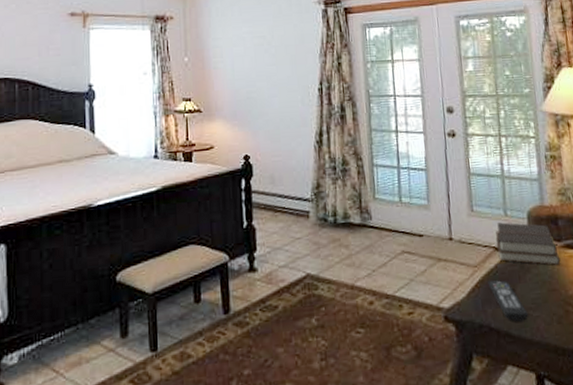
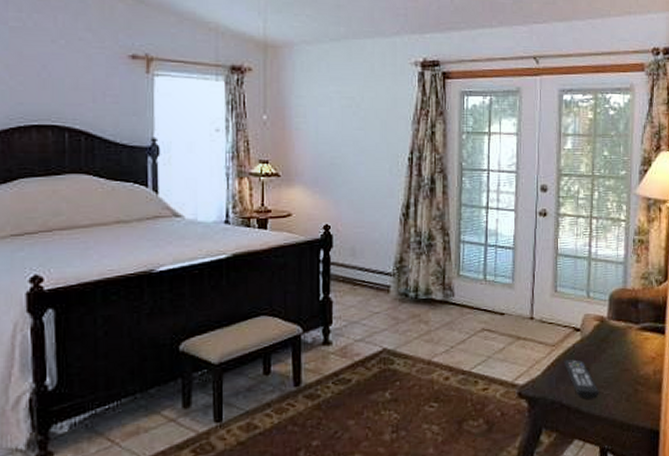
bible: present [495,222,561,265] -> none [576,303,636,346]

